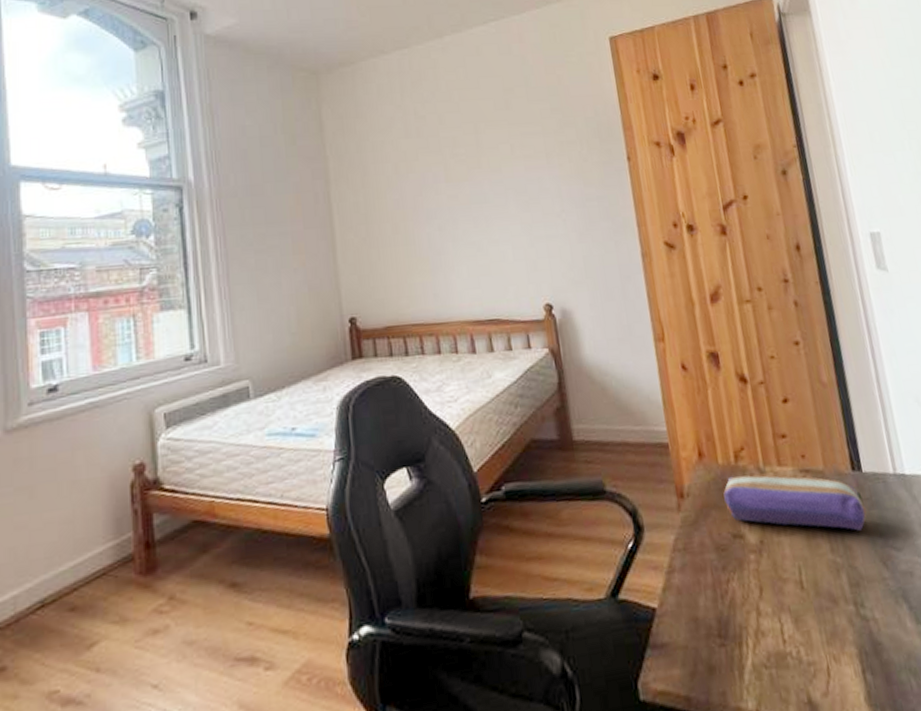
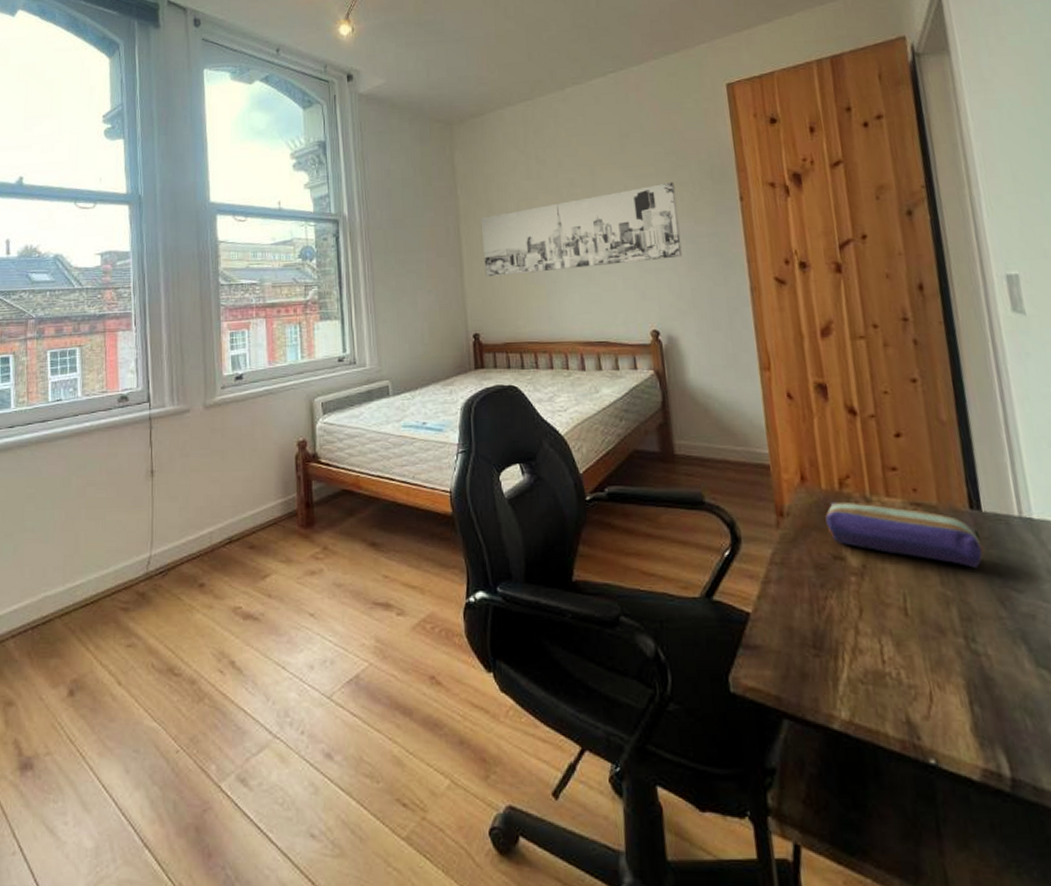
wall art: none [354,141,573,251] -> present [480,182,683,278]

